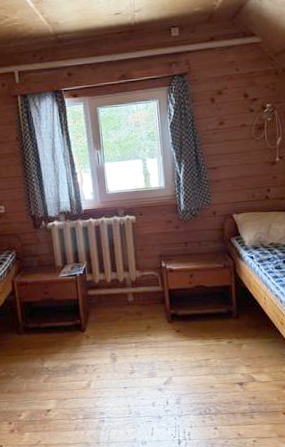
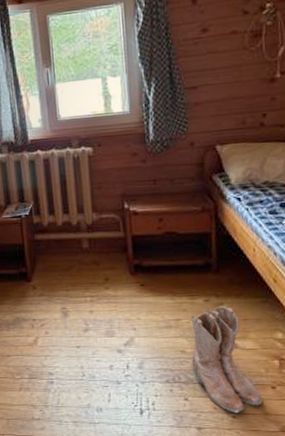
boots: none [217,346,277,438] -> present [190,305,263,414]

